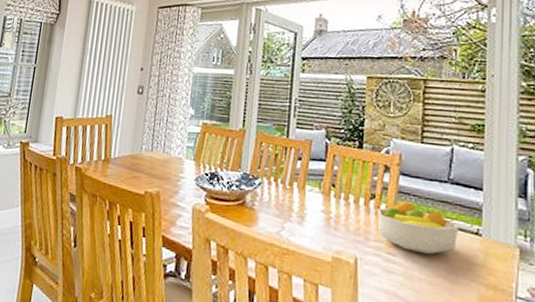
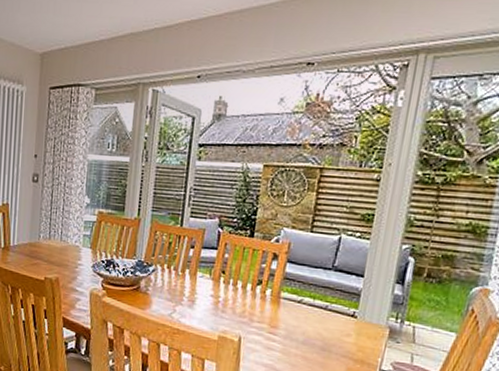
fruit bowl: present [377,200,459,255] -> none [262,286,337,334]

